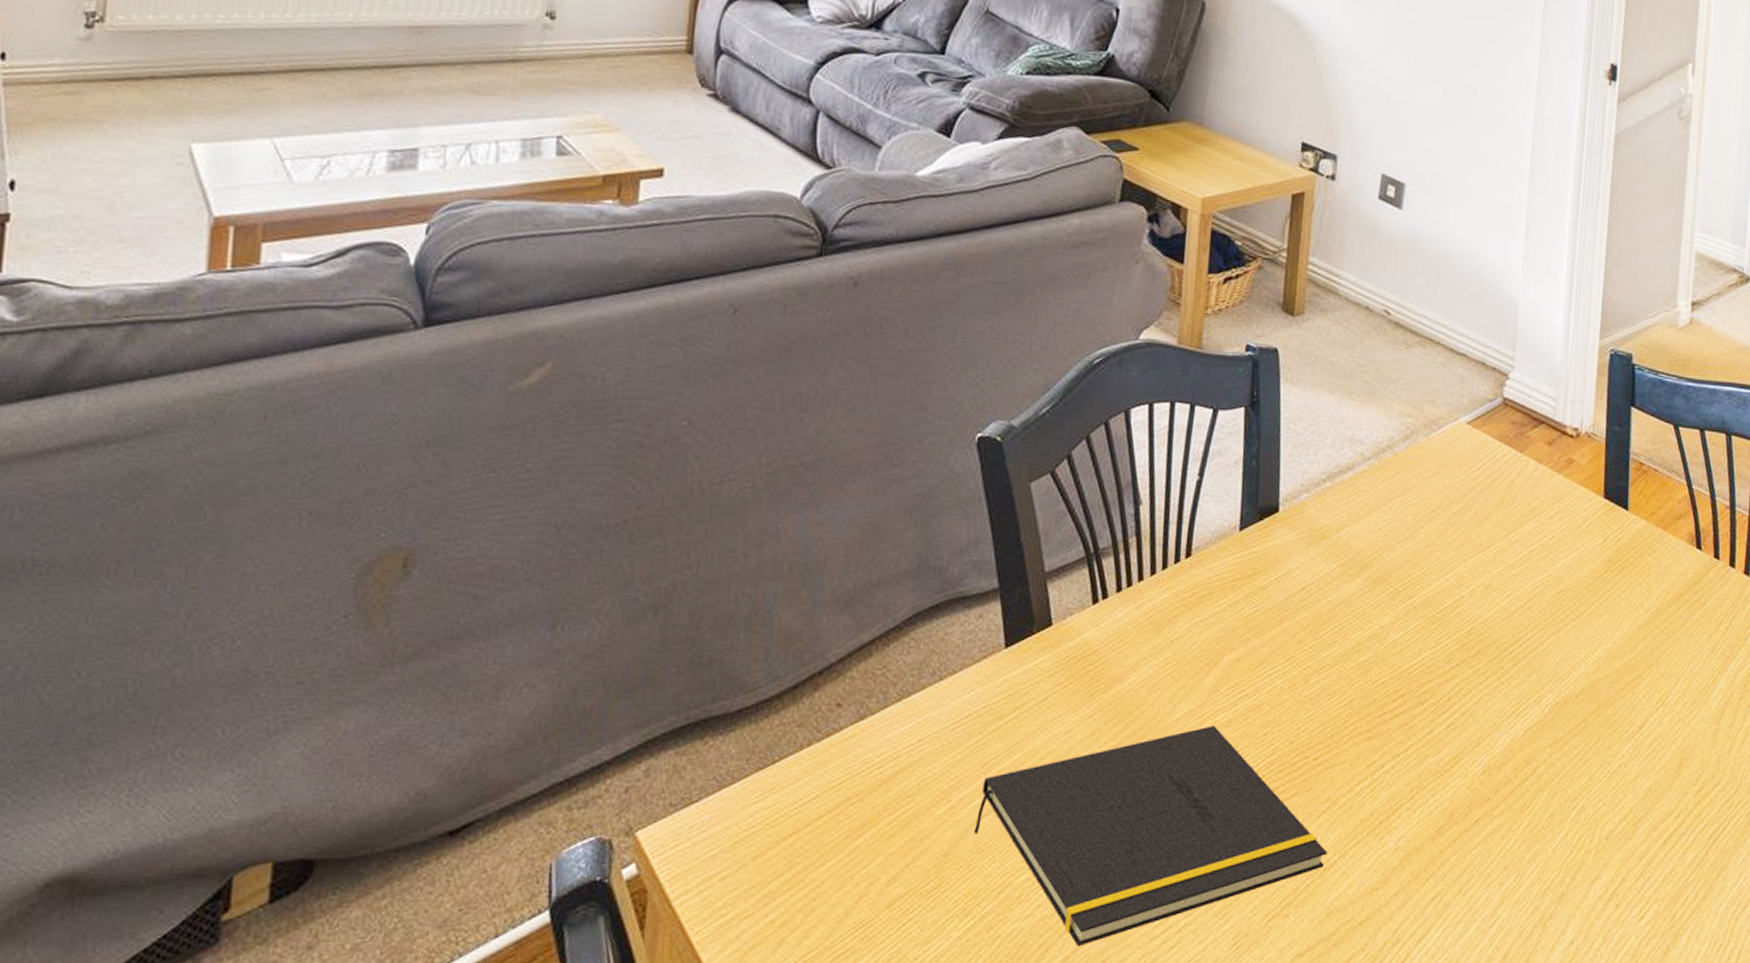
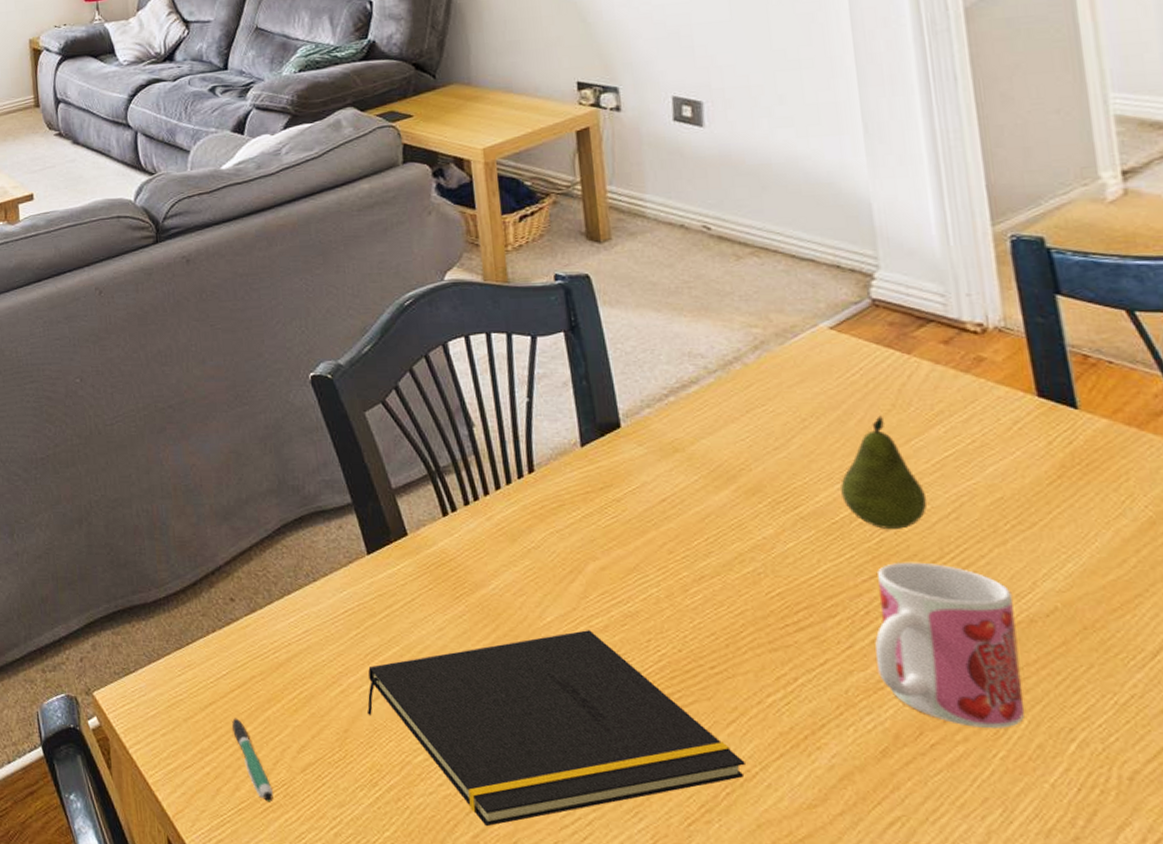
pen: none [812,850,849,949] -> present [232,718,273,803]
mug: none [1448,649,1557,802] -> present [875,562,1025,728]
fruit: none [1449,510,1512,619] -> present [840,416,928,530]

